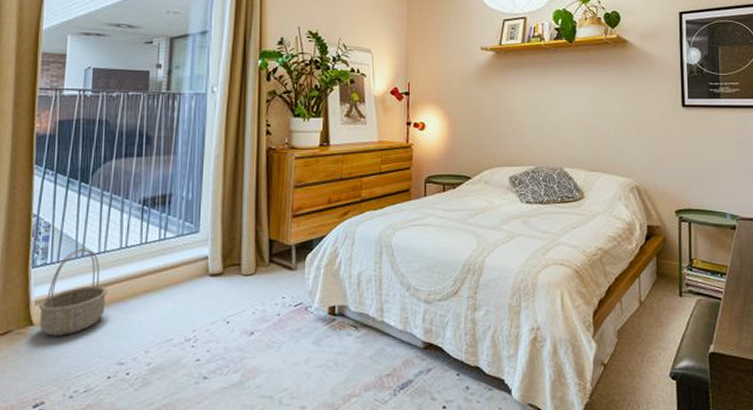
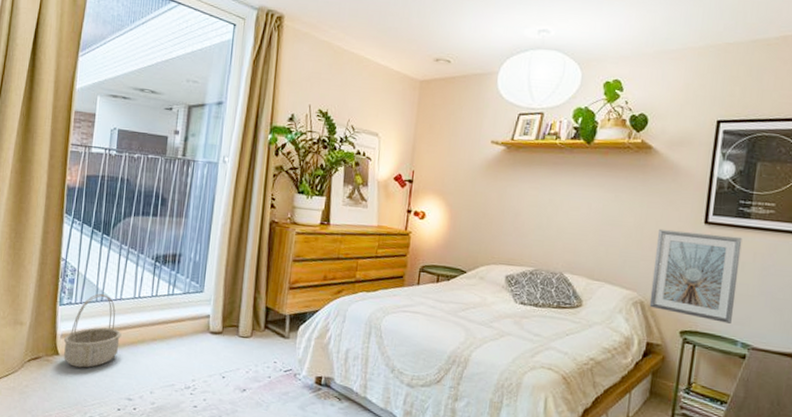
picture frame: none [643,115,719,198] -> present [649,228,743,324]

